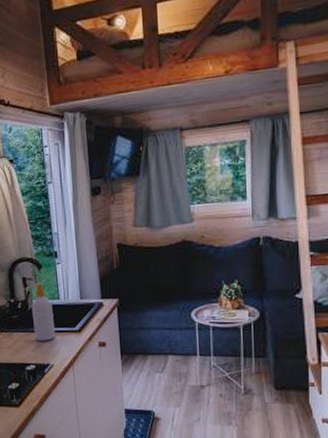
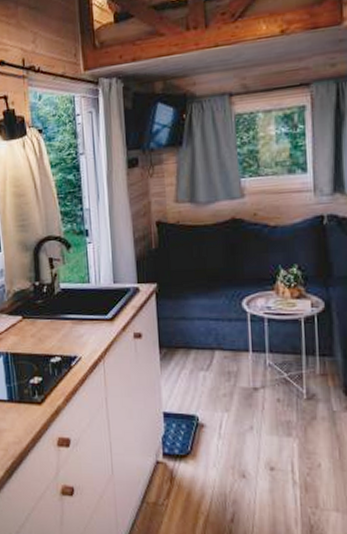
soap bottle: present [31,283,55,341] -> none [58,265,84,330]

